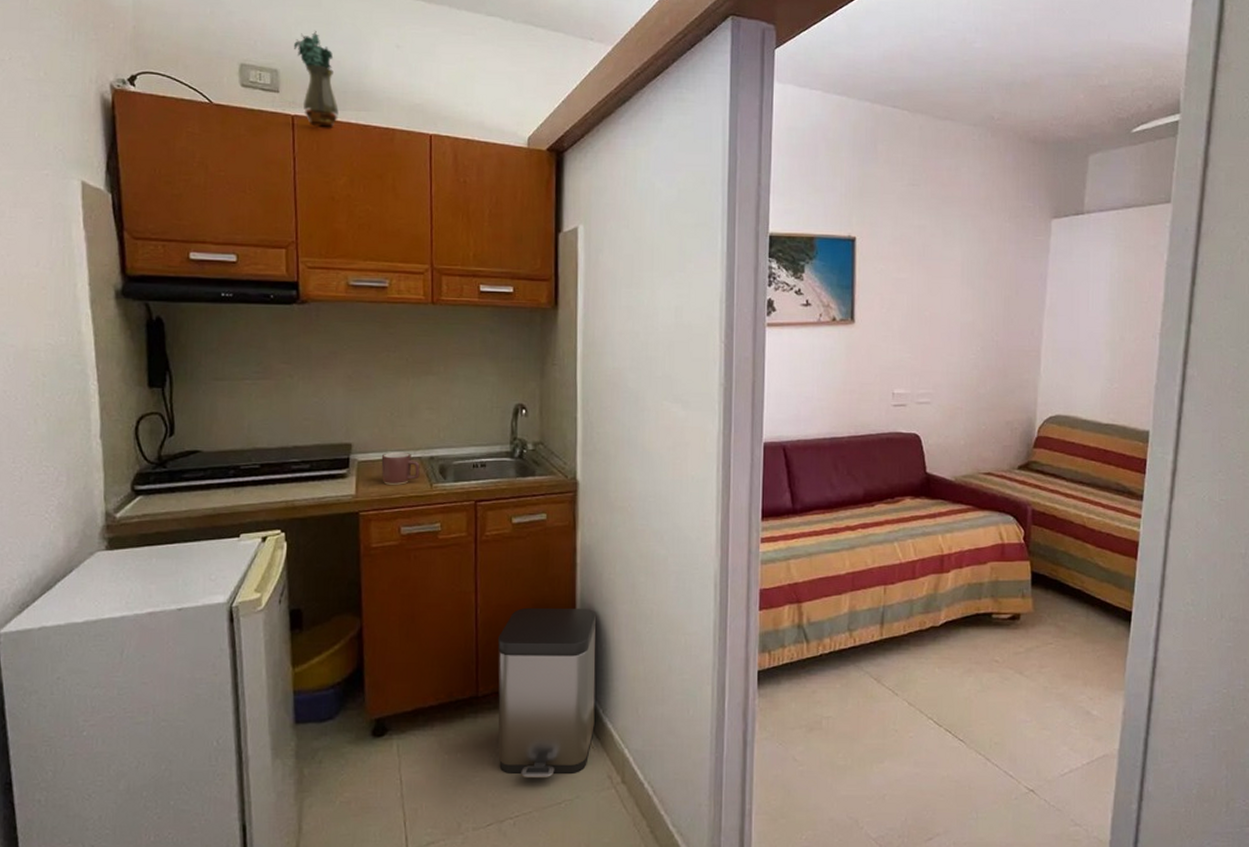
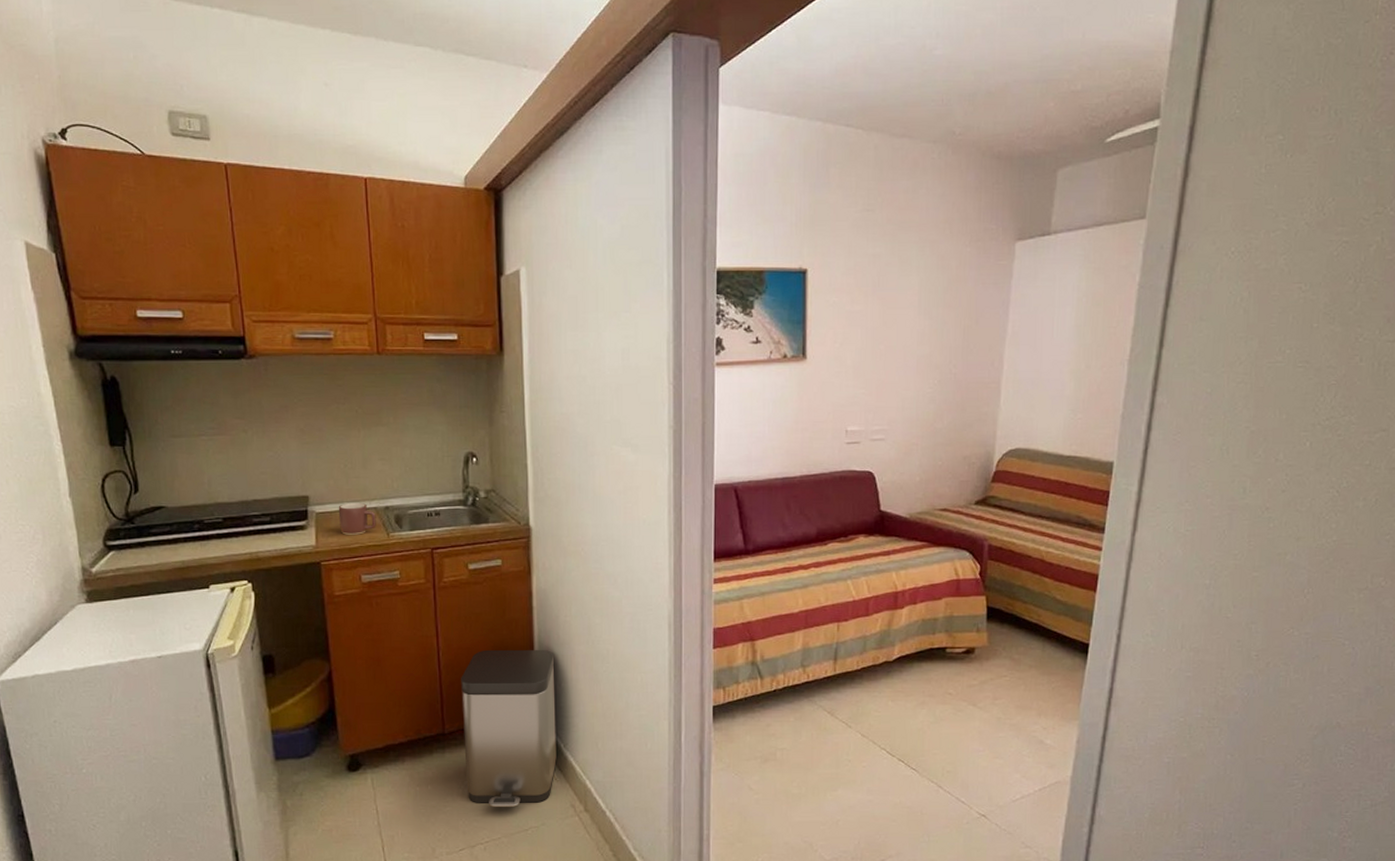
vase: present [294,30,339,129] -> none [221,71,271,177]

